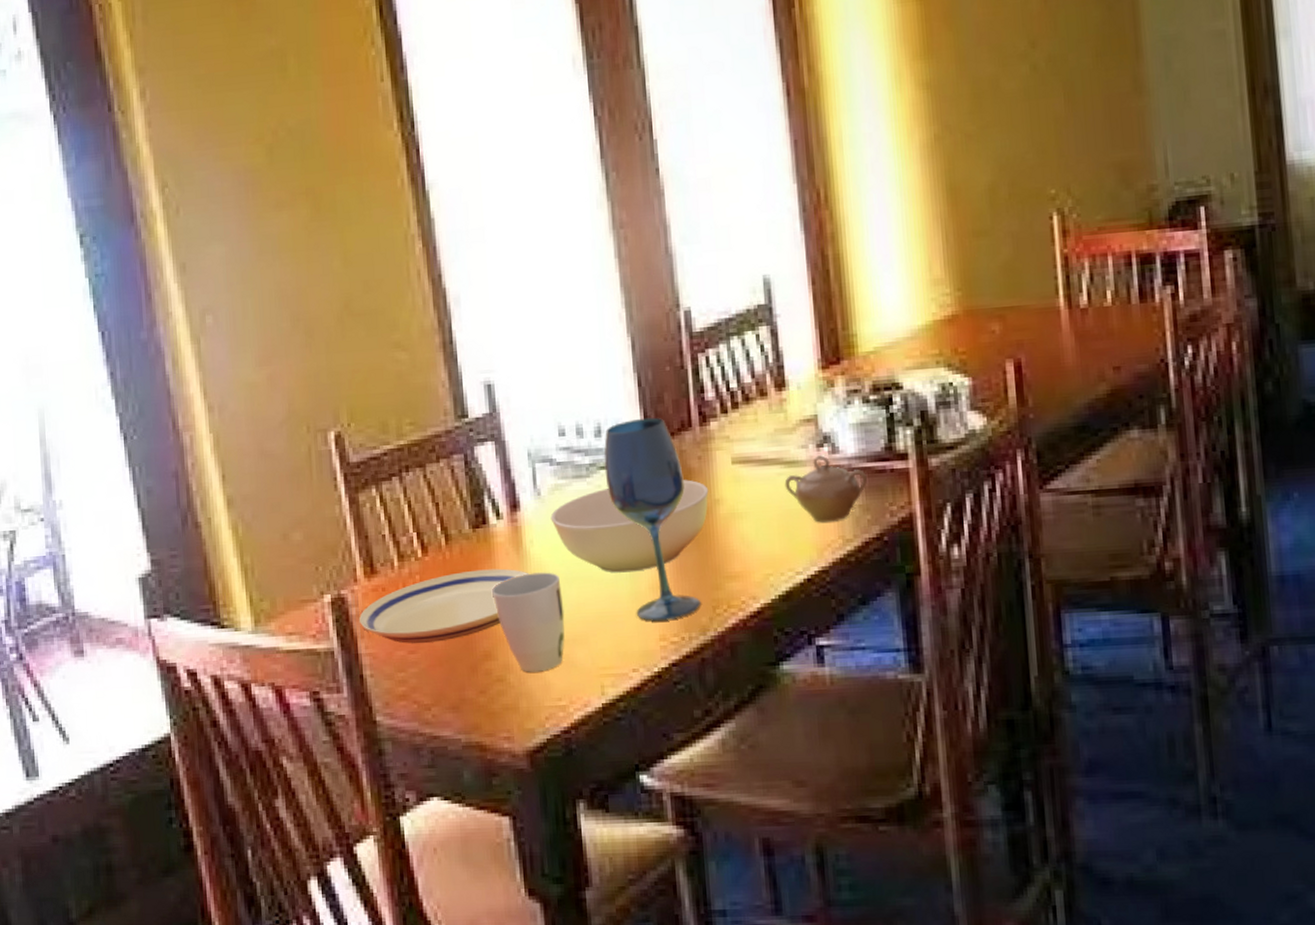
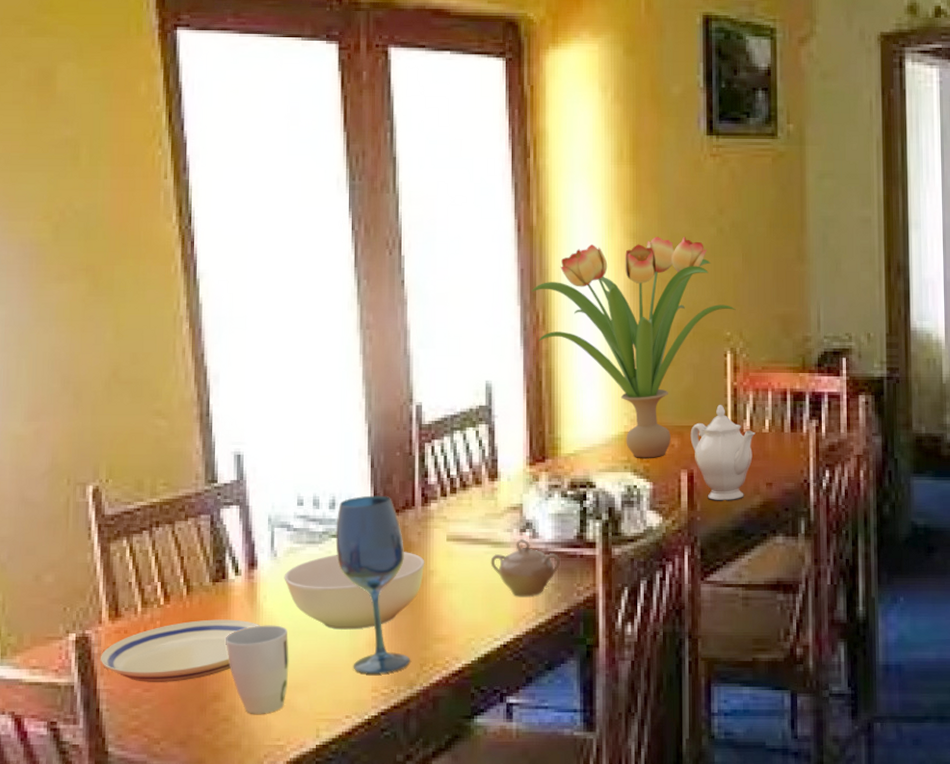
flower arrangement: none [809,80,1060,351] -> present [532,237,736,459]
teapot: none [1014,277,1096,395] -> present [690,404,756,502]

